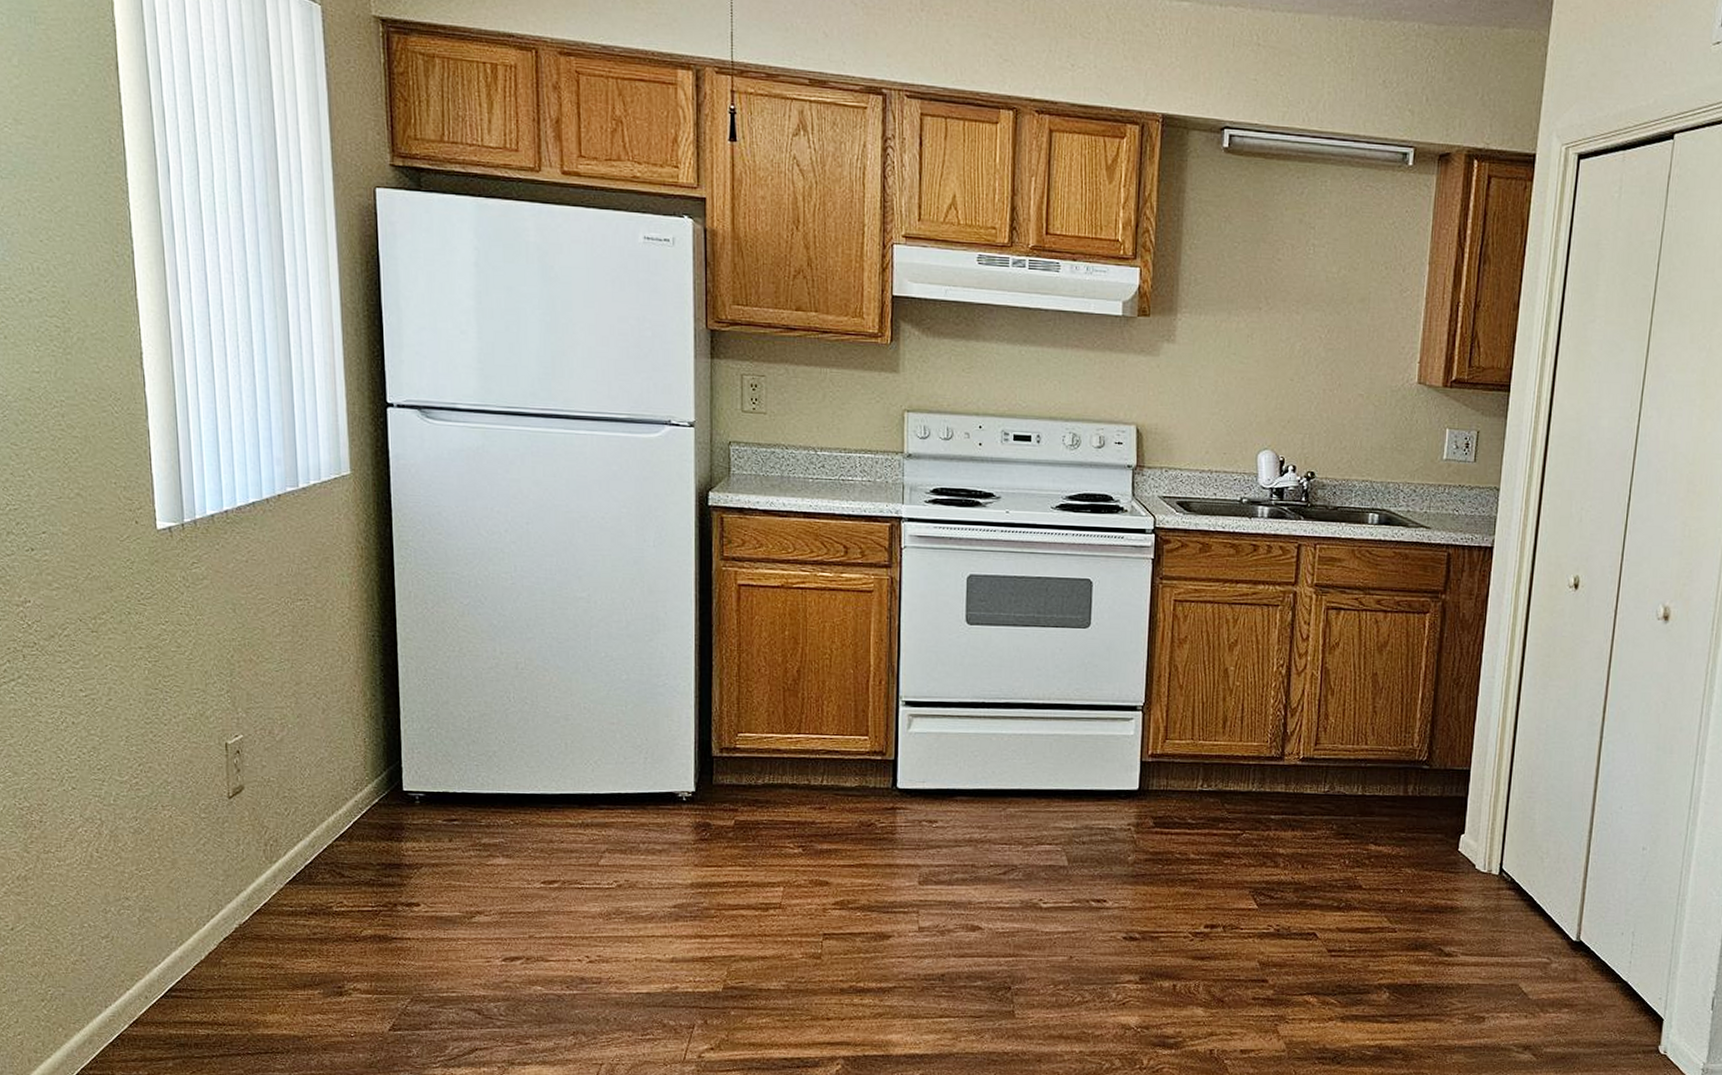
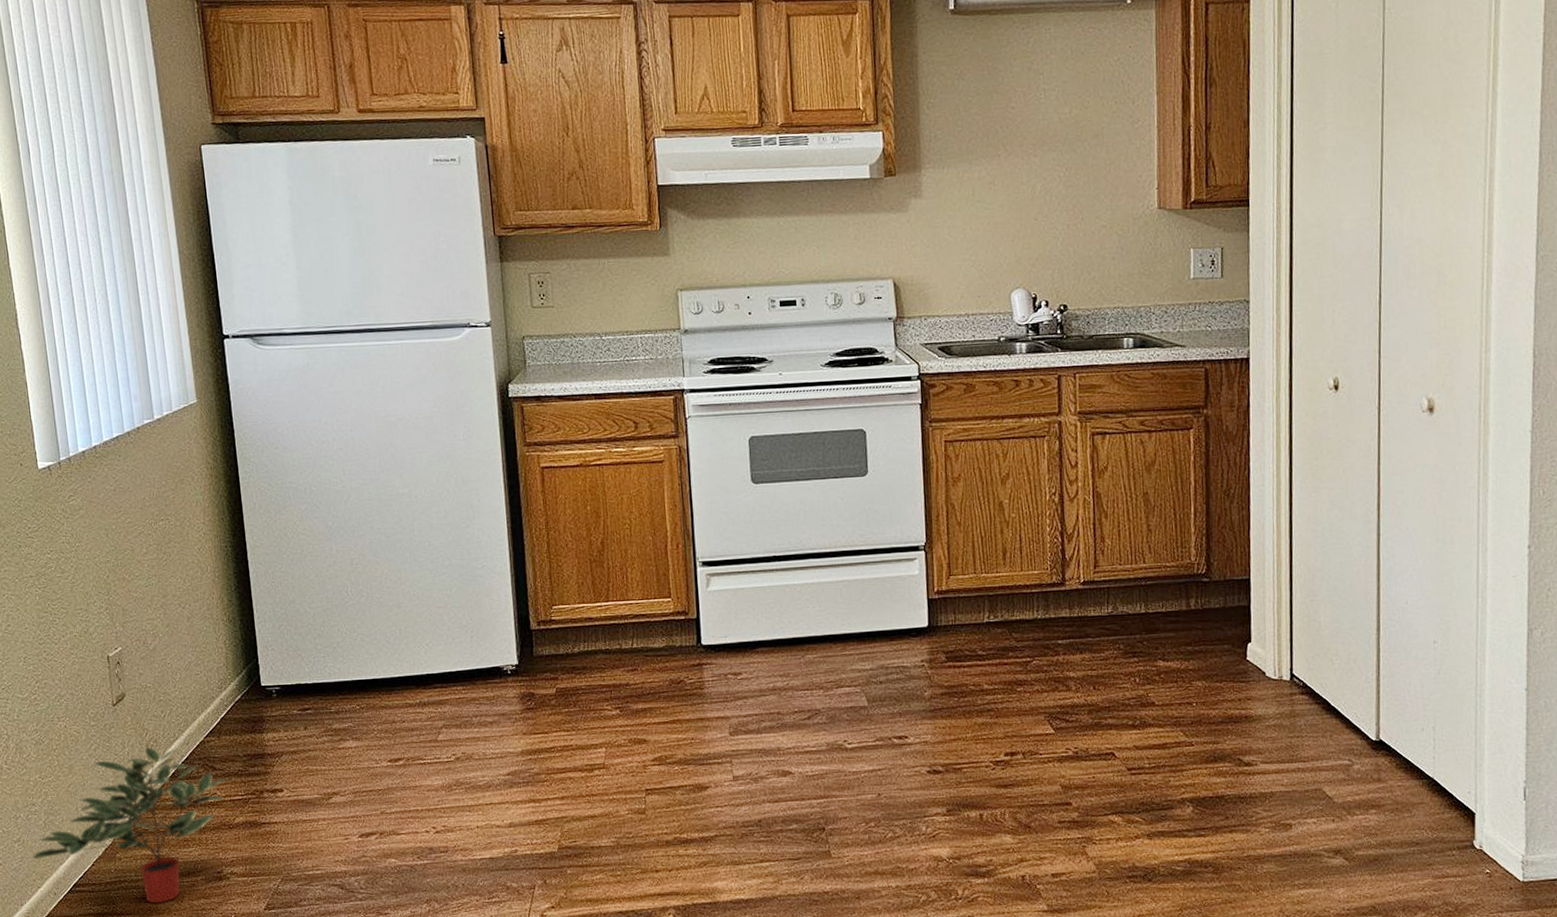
potted plant: none [120,847,360,1016] -> present [31,747,230,904]

